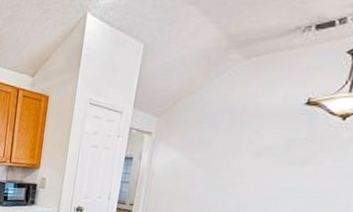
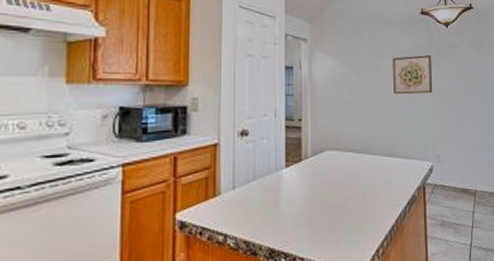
wall art: none [243,151,308,194] -> present [393,55,432,95]

